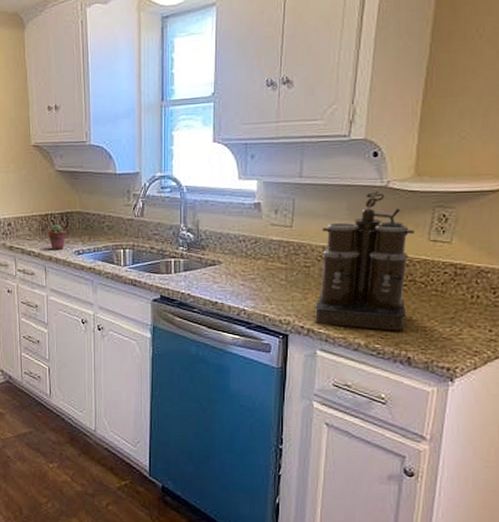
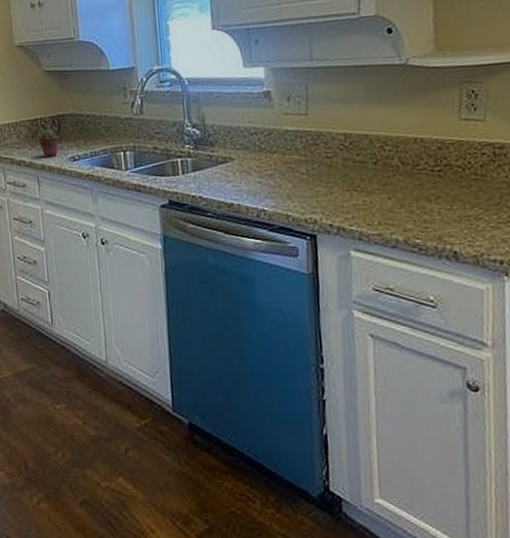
coffee maker: present [315,190,415,331] -> none [341,69,447,223]

